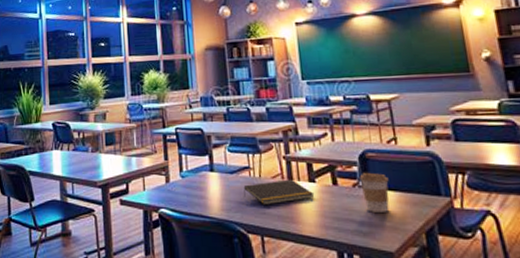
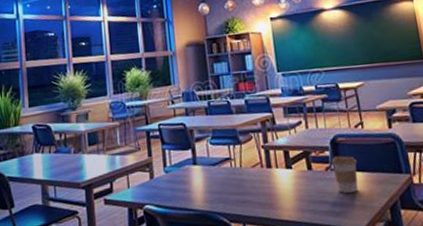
notepad: present [243,179,315,205] -> none [225,167,292,194]

